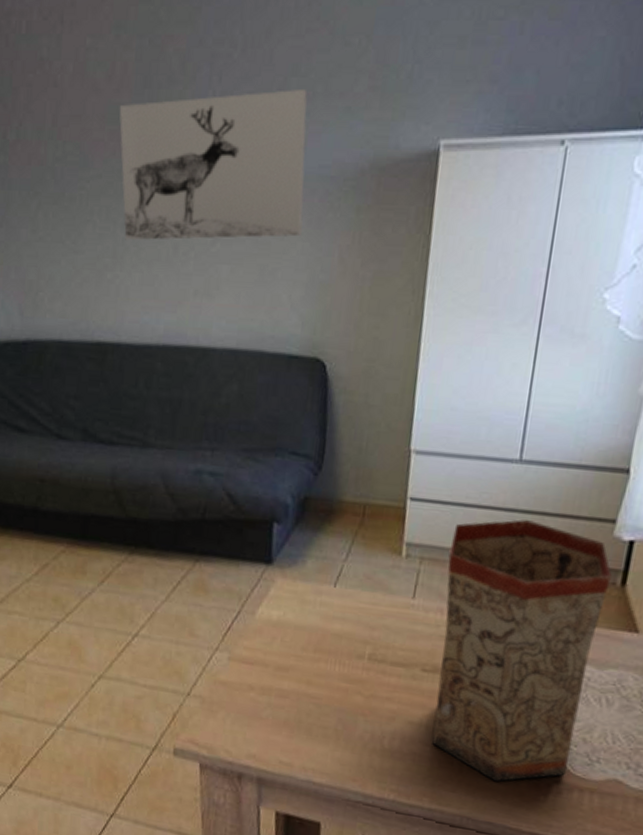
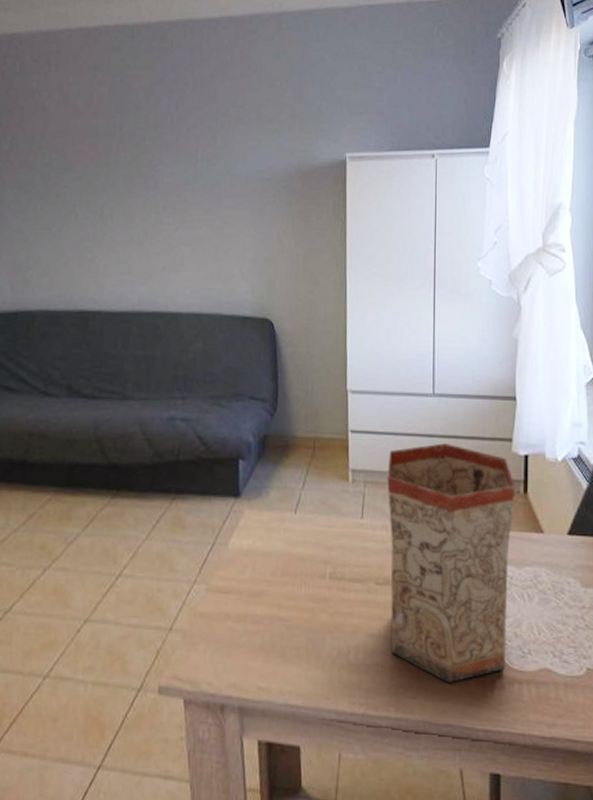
wall art: present [119,89,308,241] -> none [96,116,247,228]

